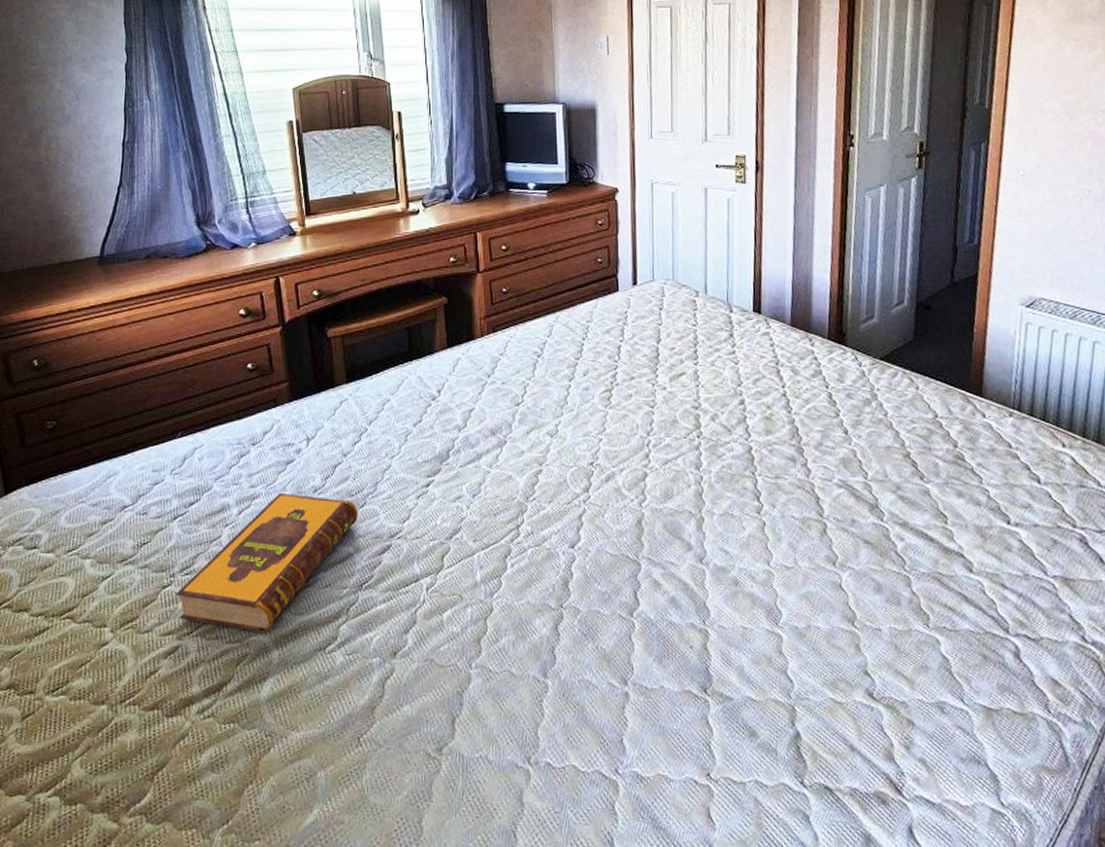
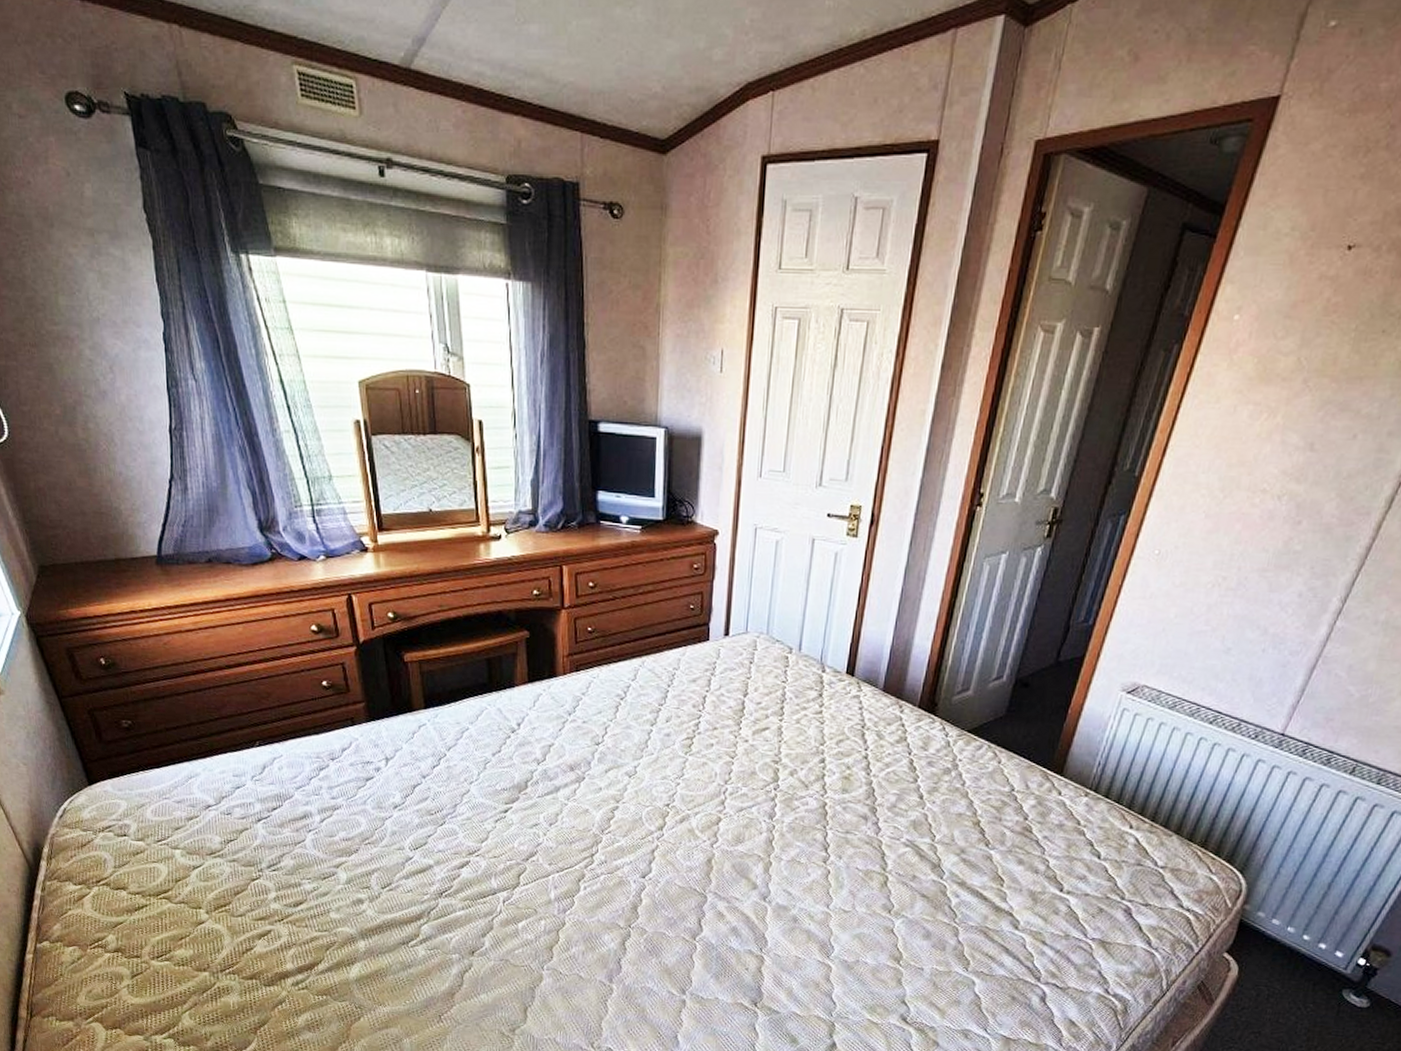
hardback book: present [176,492,358,633] -> none [265,806,437,926]

